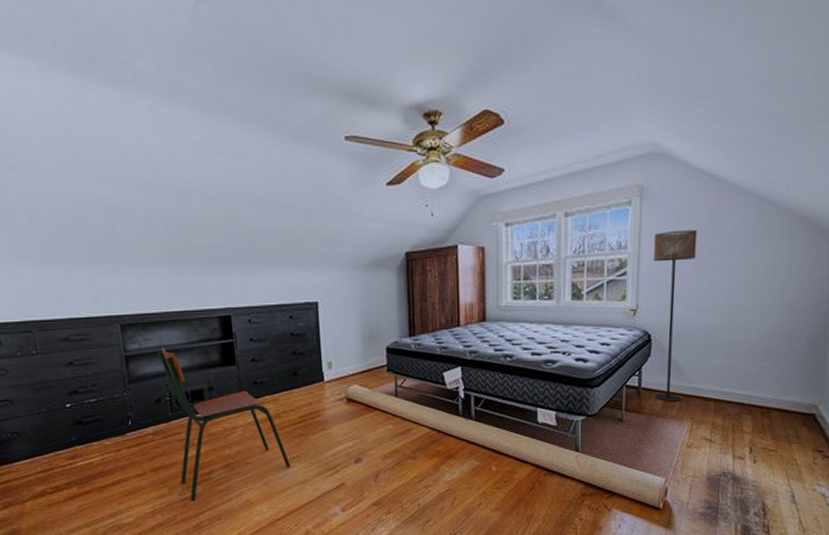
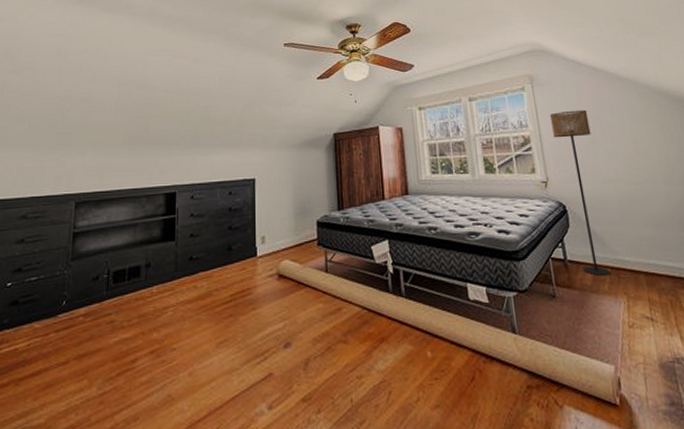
chair: present [158,346,291,502] -> none [103,223,218,397]

